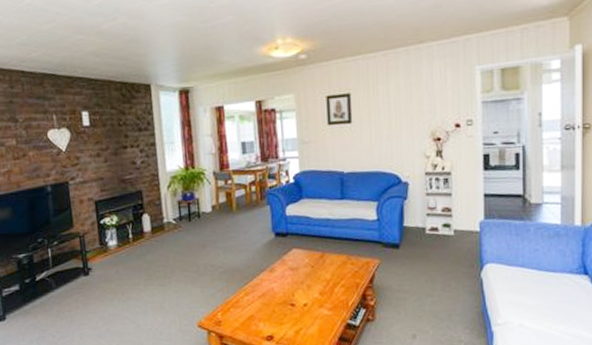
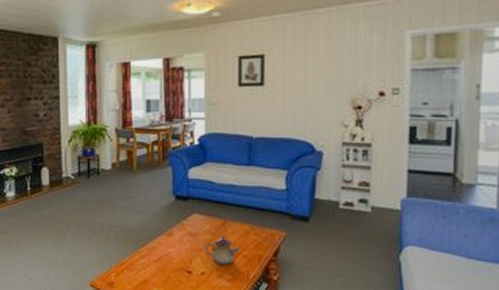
teapot: none [306,267,339,295] -> present [205,235,240,265]

